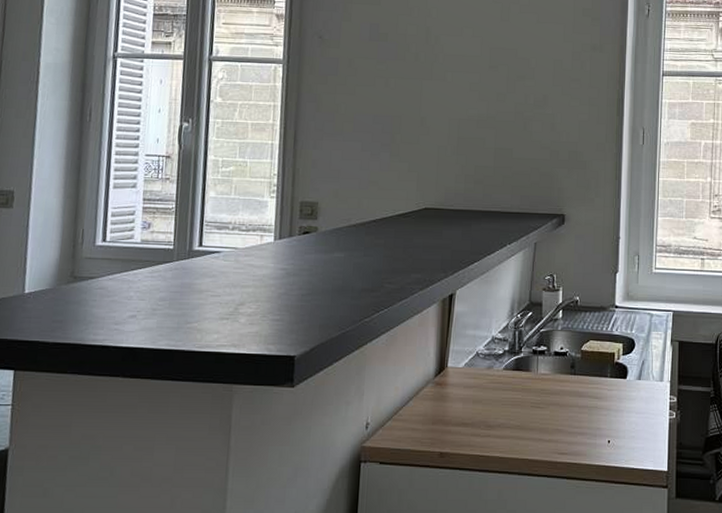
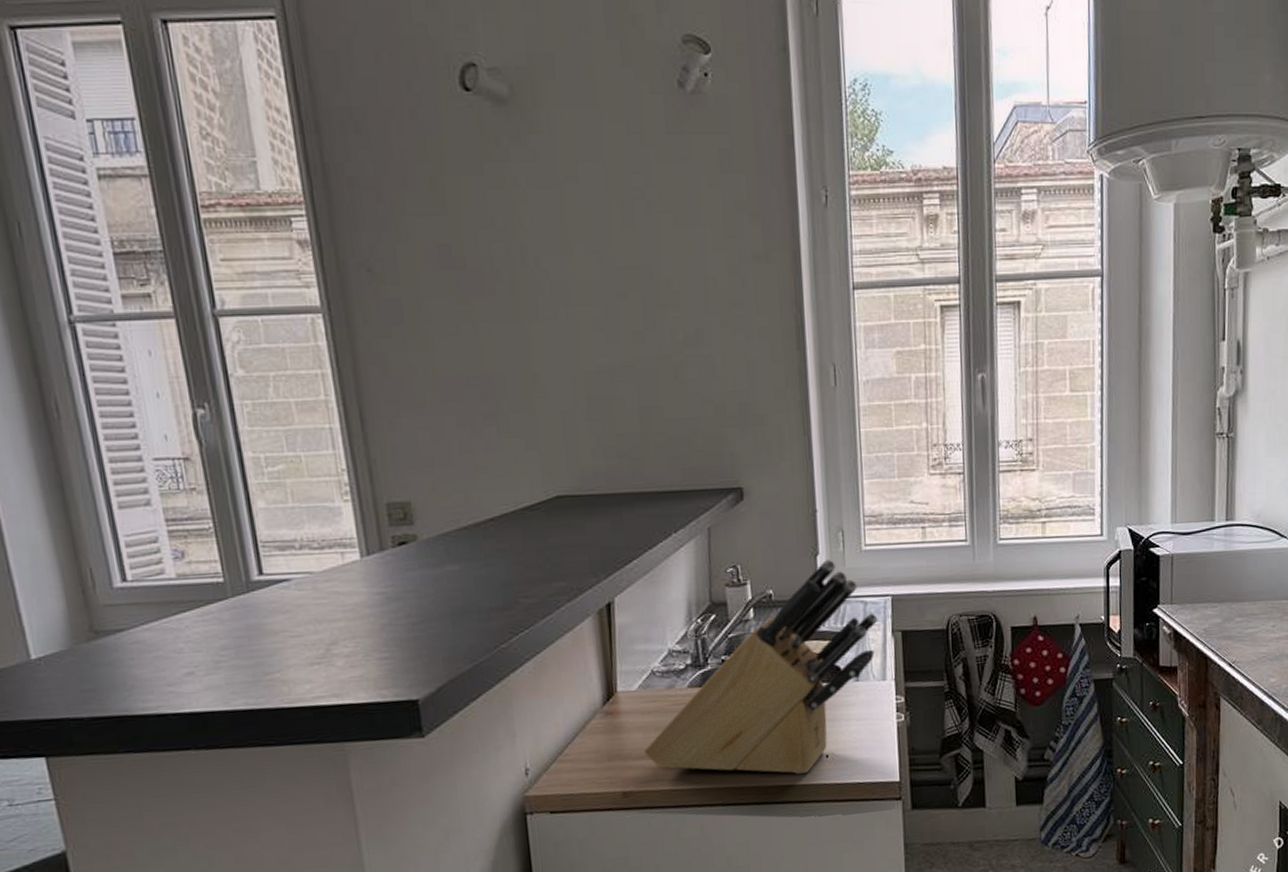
knife block: none [462,277,661,455] -> present [644,560,878,775]

